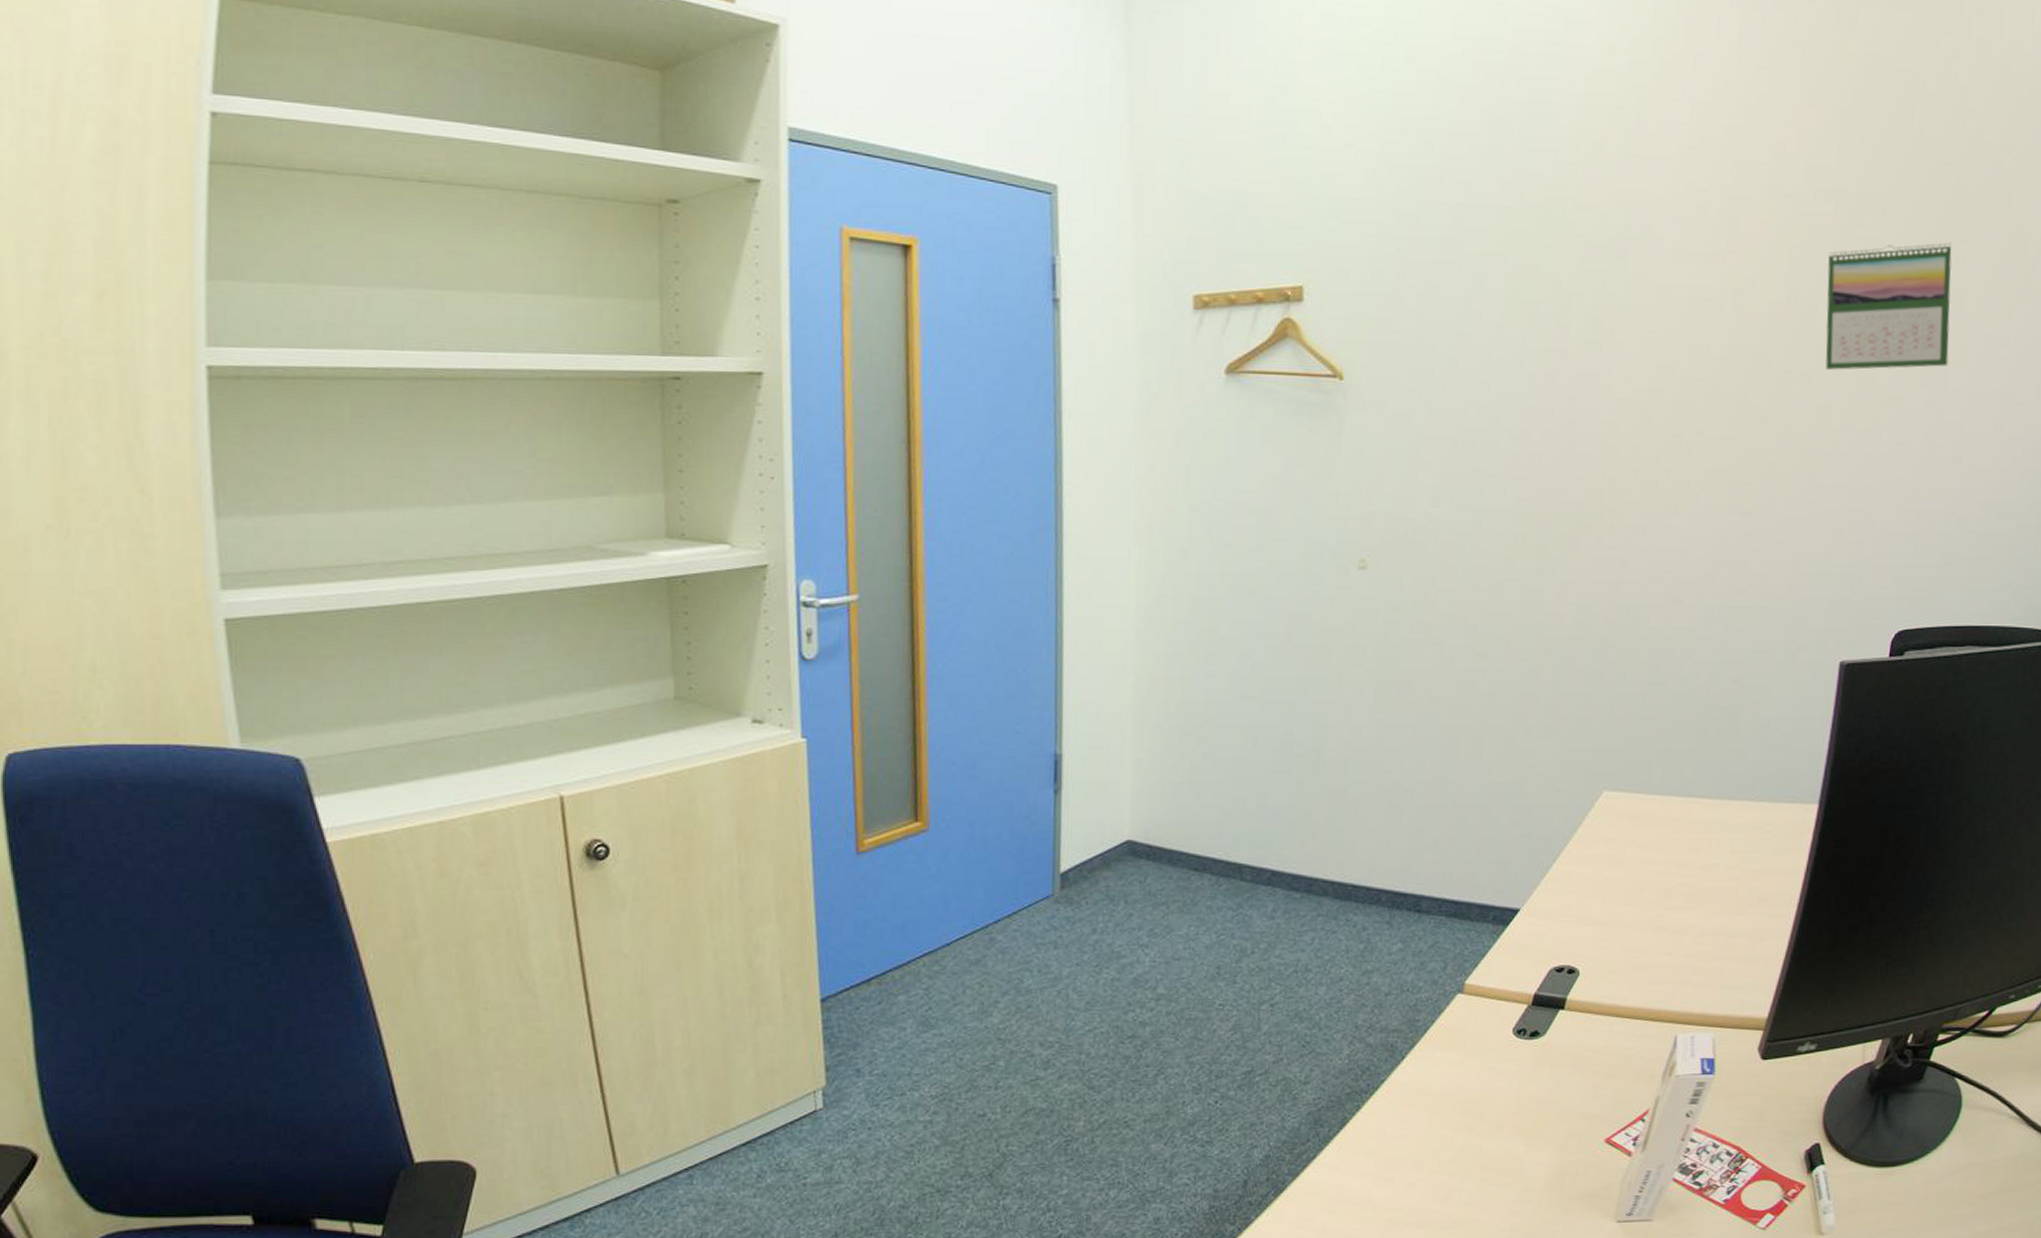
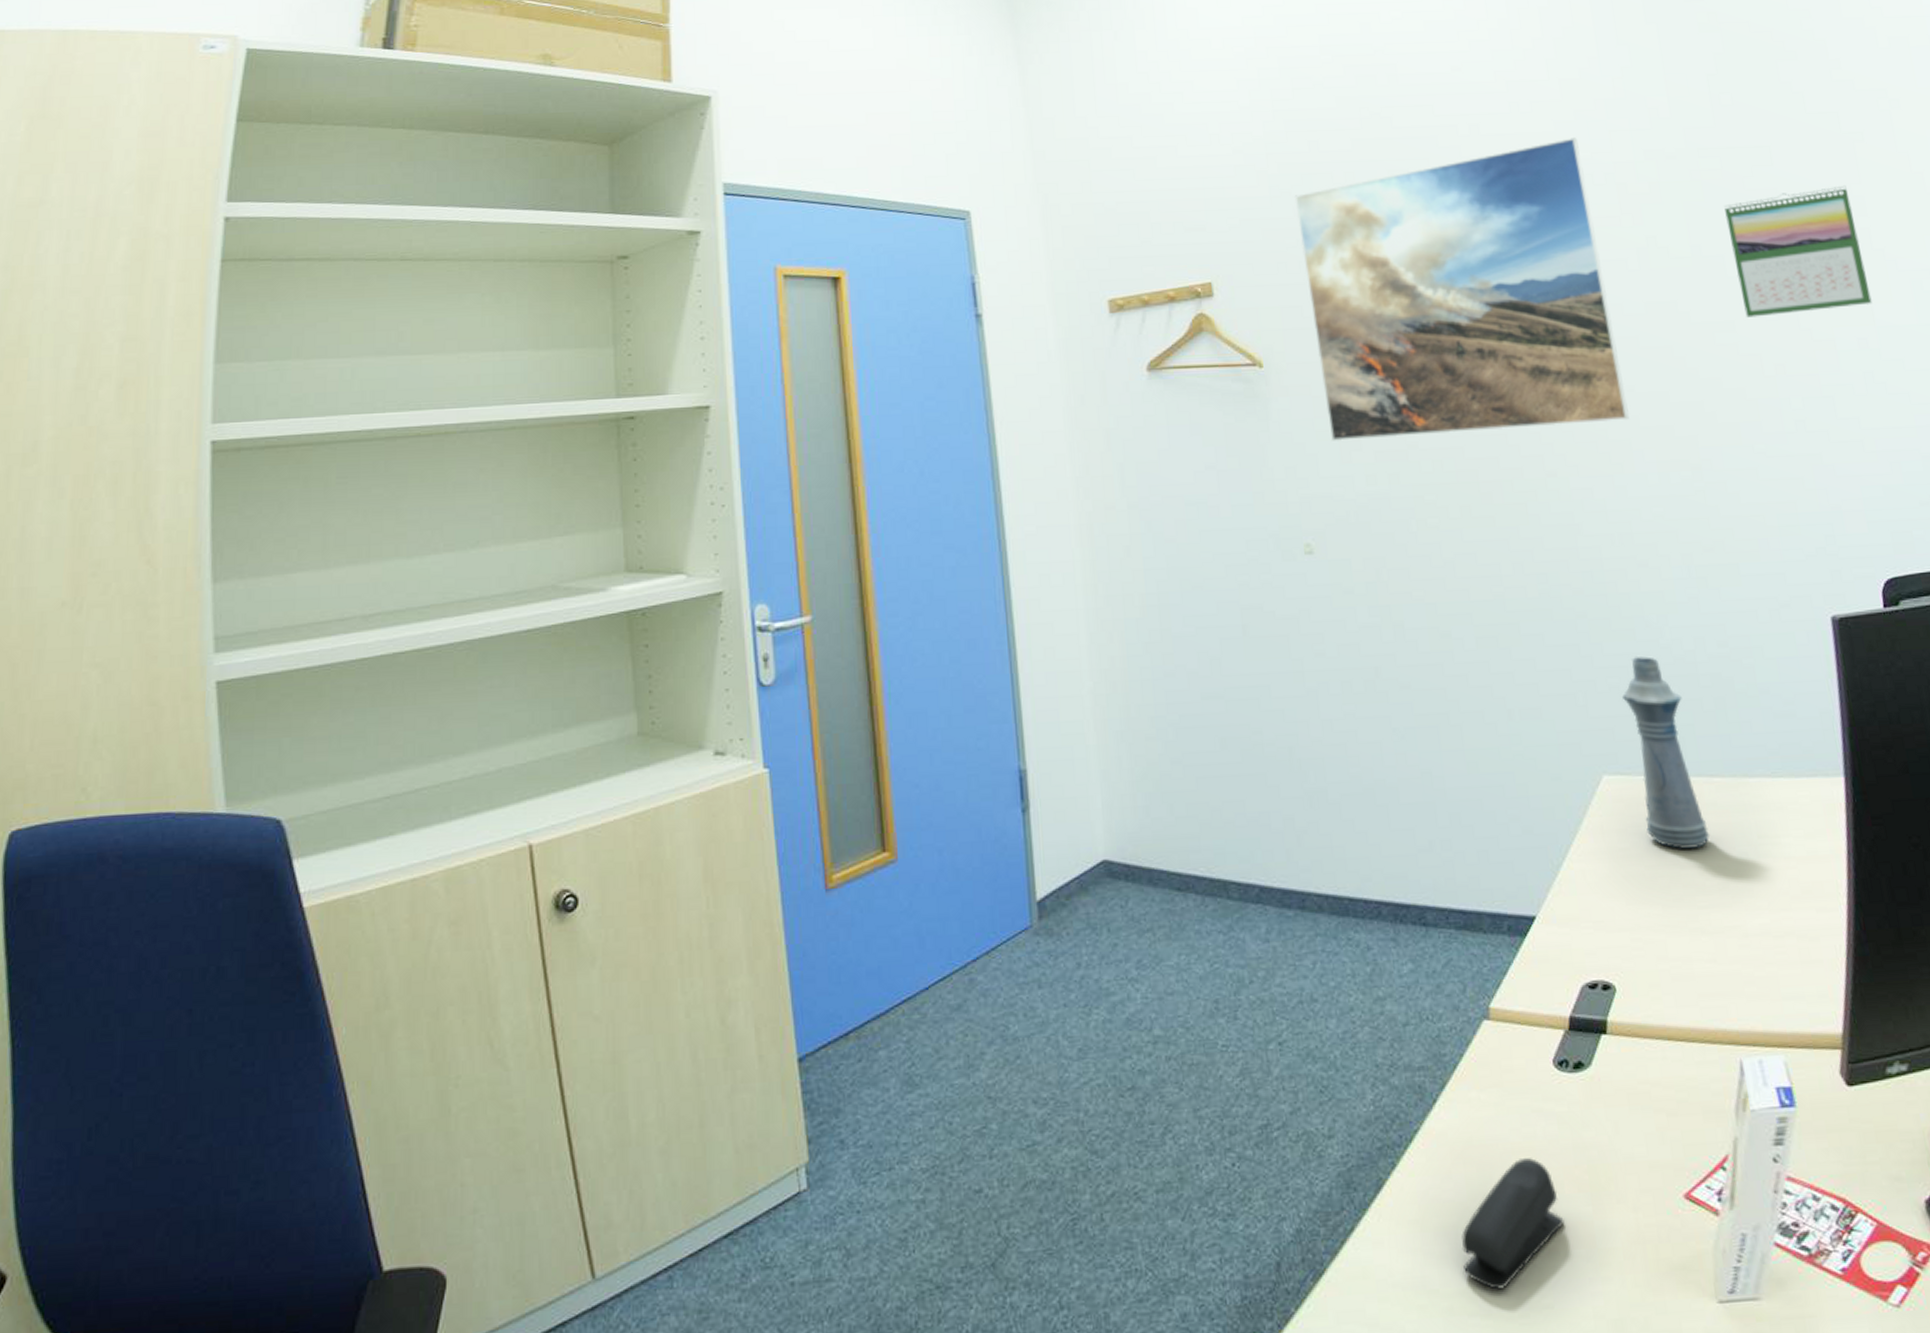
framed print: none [1400,165,1699,463] -> present [1294,138,1630,442]
stapler: none [1406,1106,1499,1207] -> present [1462,1158,1565,1290]
bottle: none [1633,687,1689,860] -> present [1621,656,1710,850]

